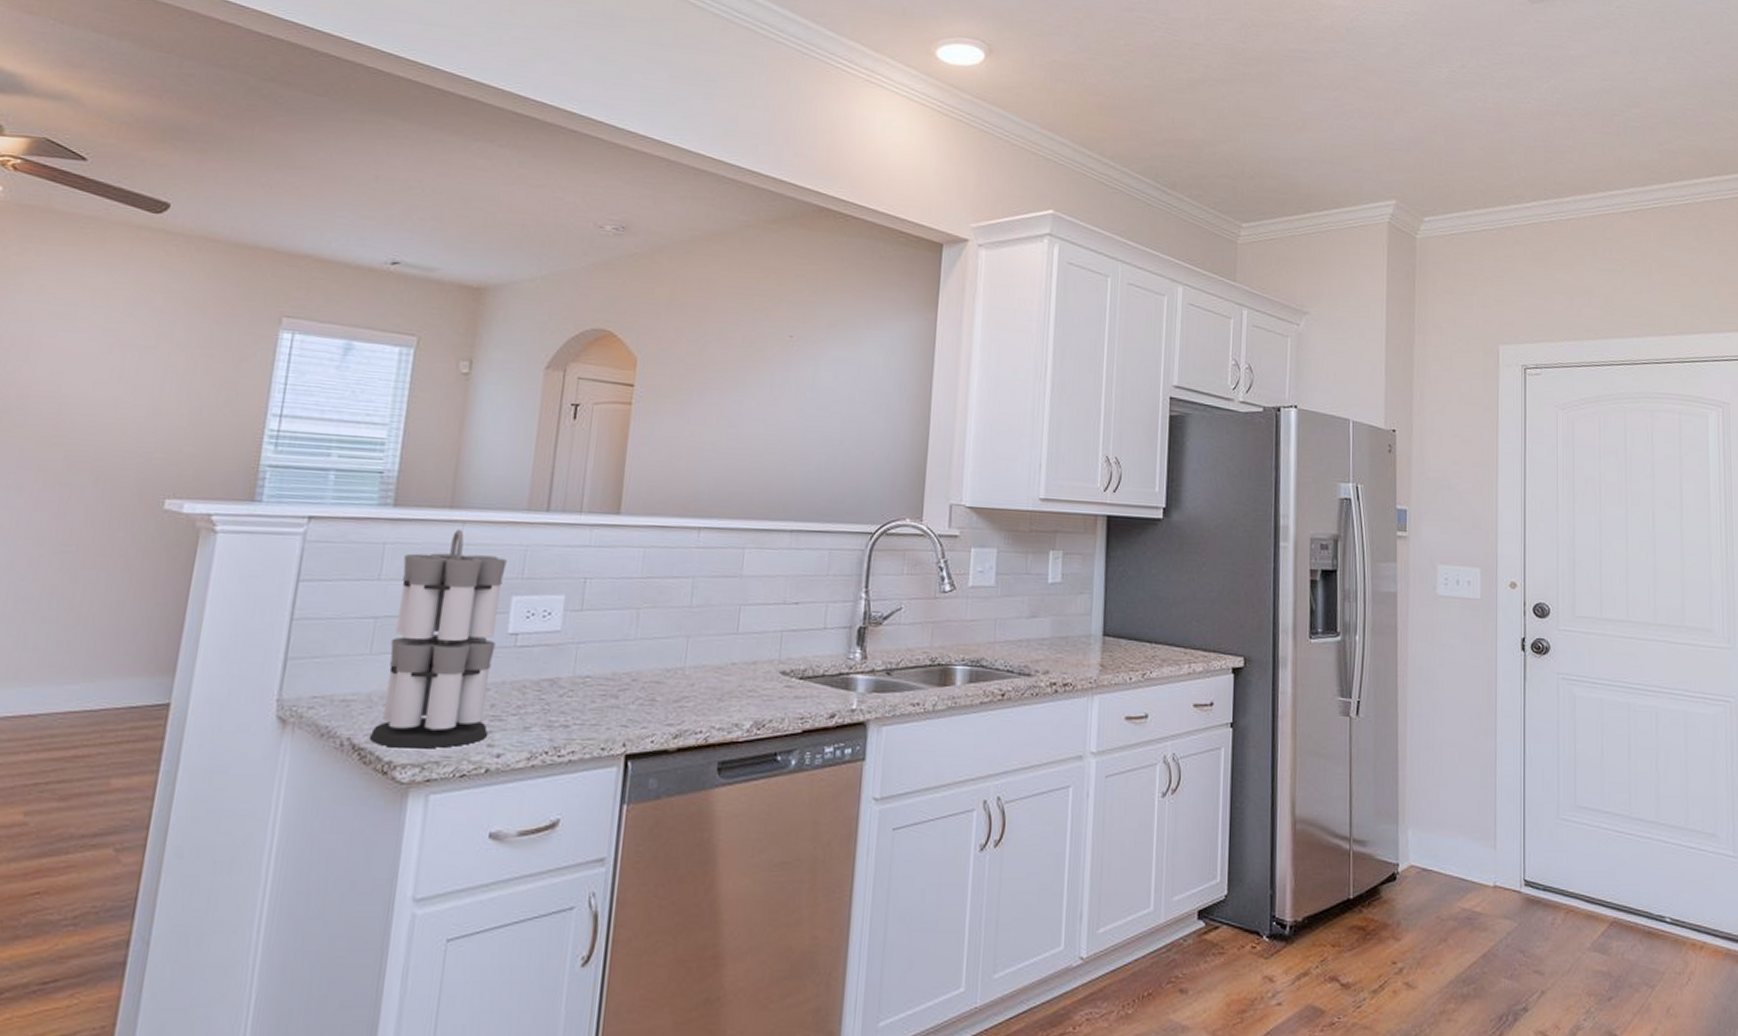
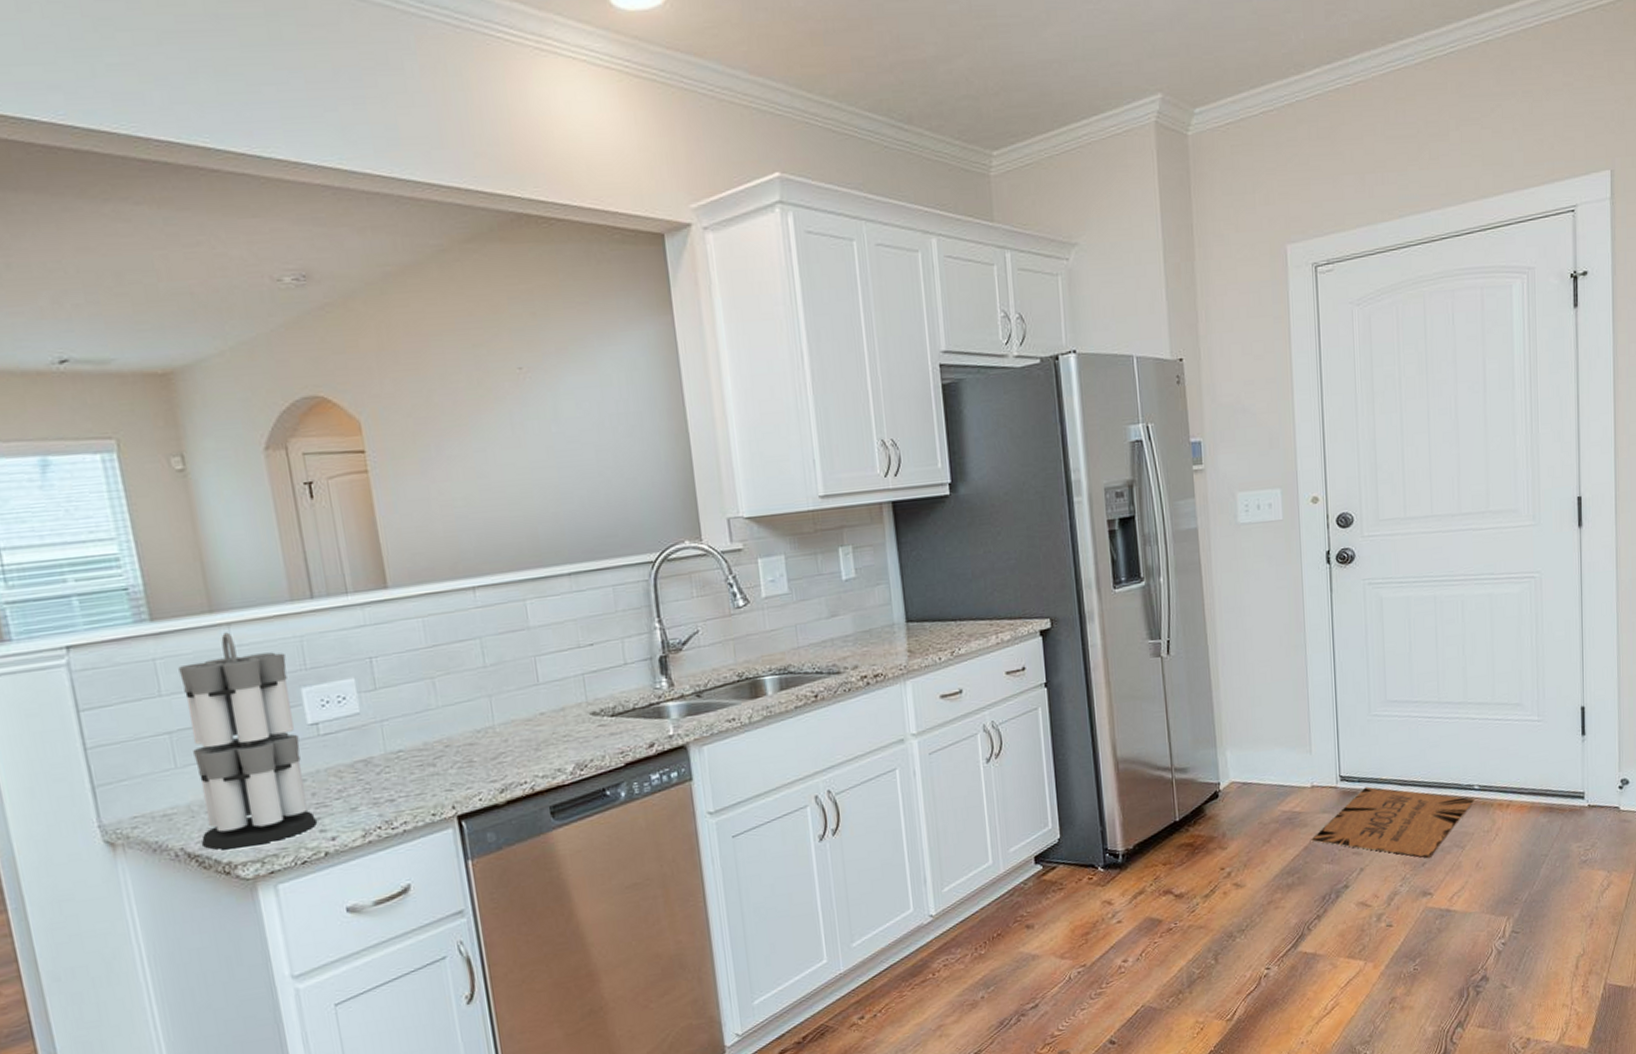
doormat: none [1490,897,1668,992] -> present [1311,786,1476,858]

